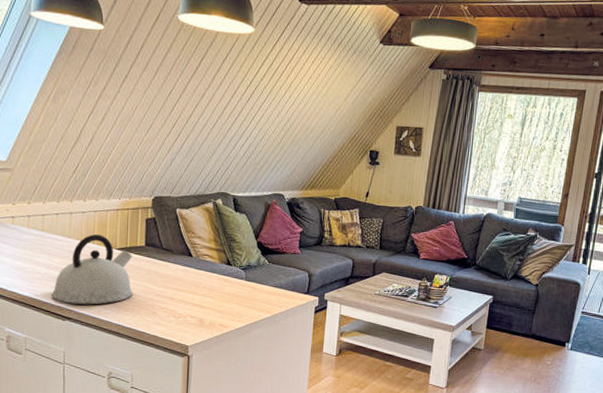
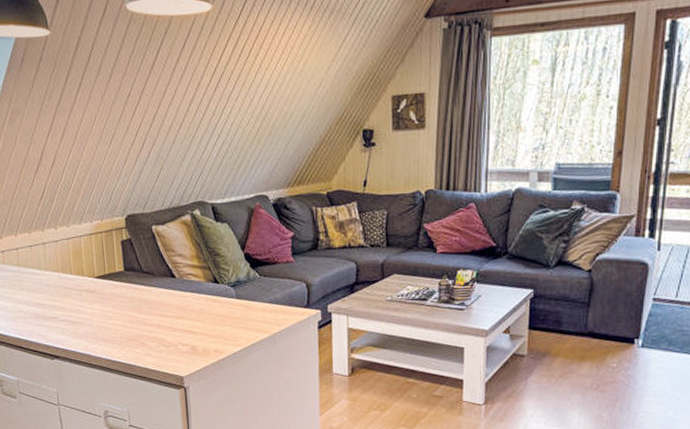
kettle: present [51,234,133,305] -> none [36,264,118,341]

